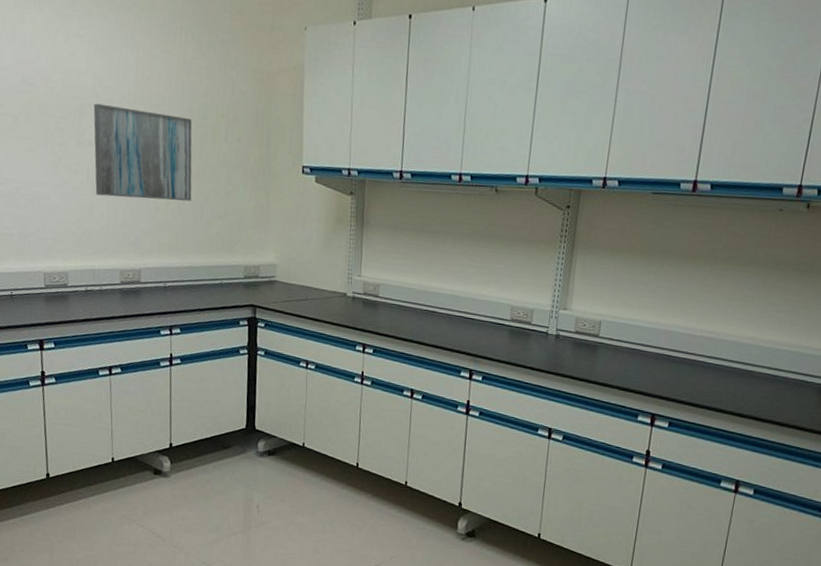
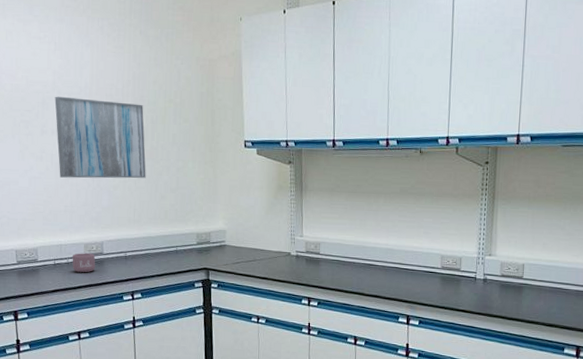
mug: none [105,280,132,302] -> present [72,253,96,273]

